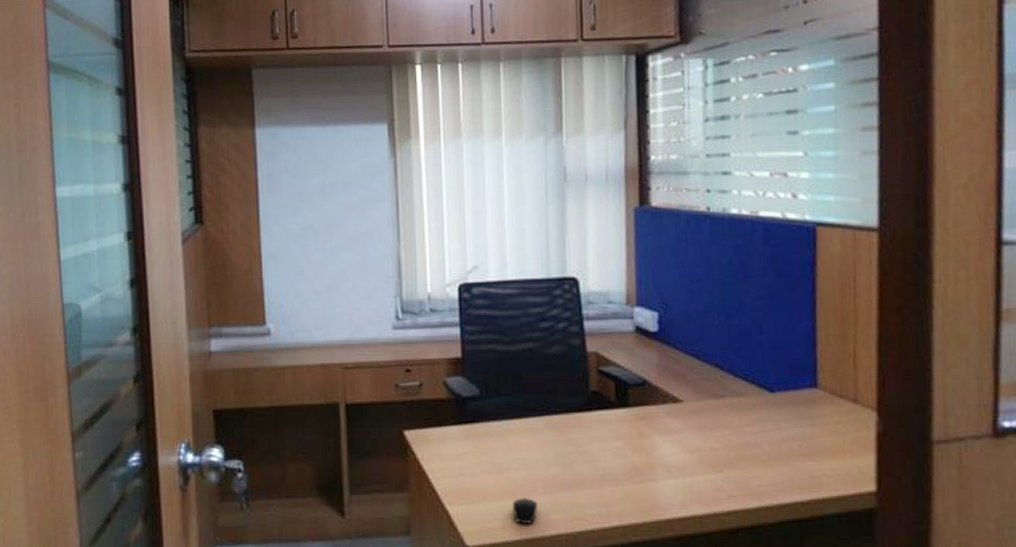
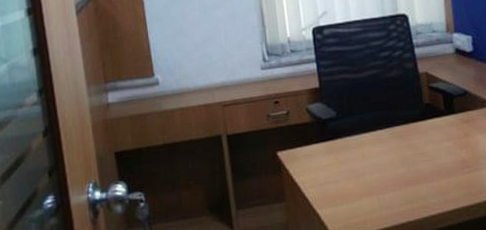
computer mouse: present [513,498,538,524] -> none [370,195,390,217]

